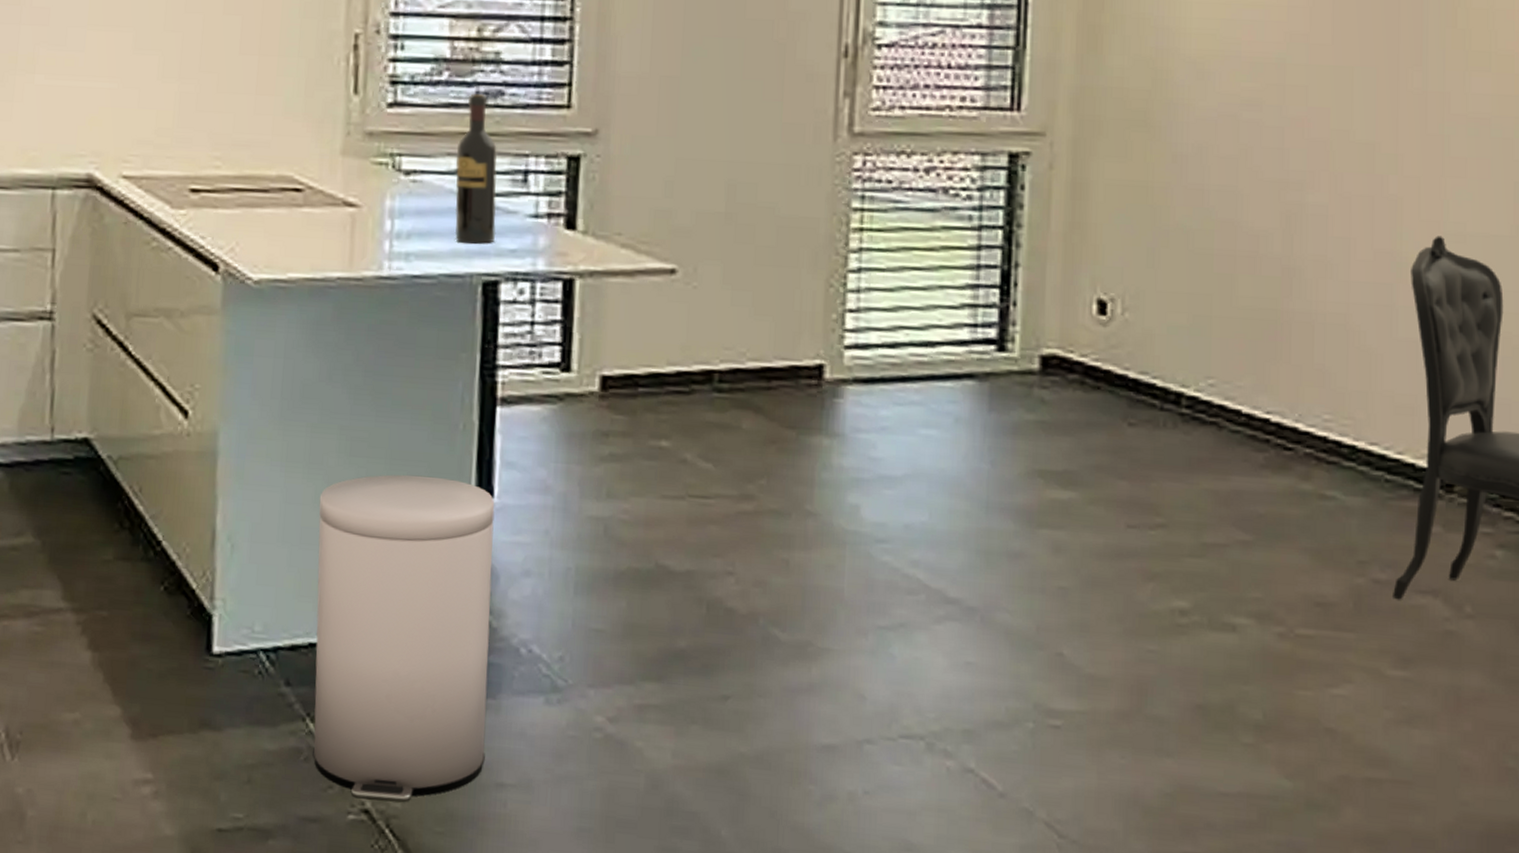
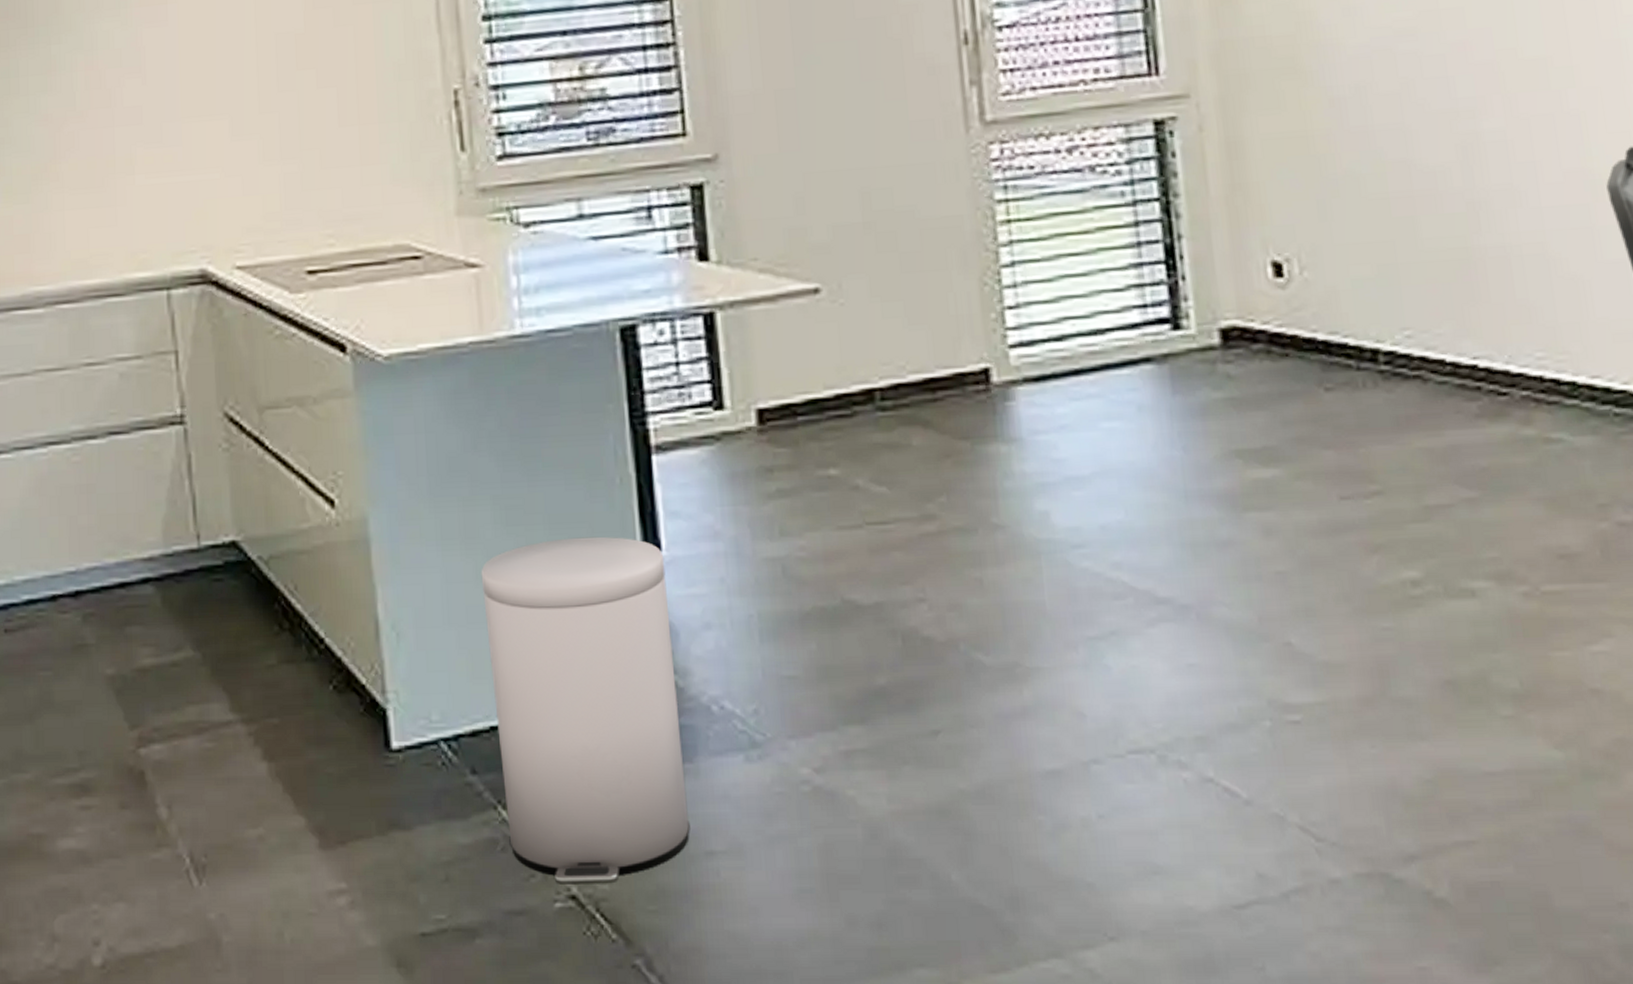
wine bottle: present [454,93,498,244] -> none [574,133,627,290]

